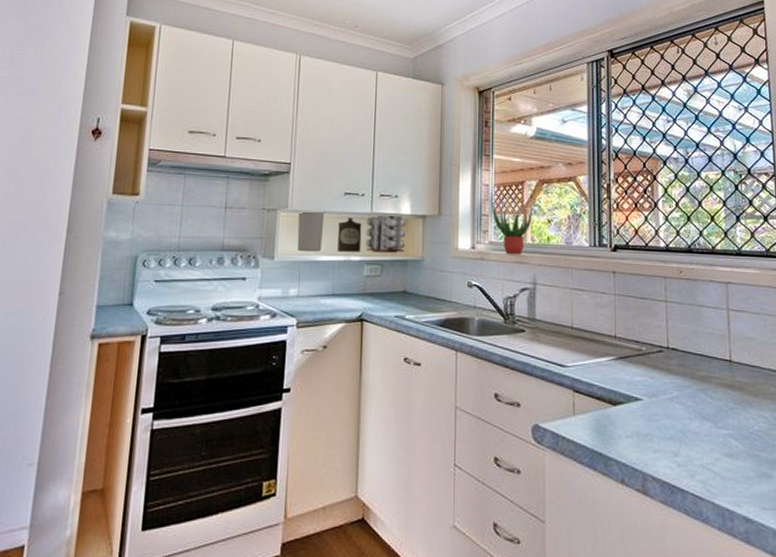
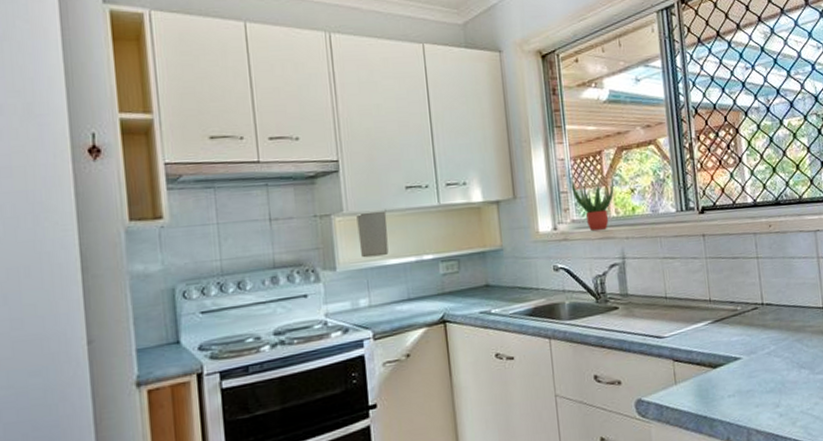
canister: present [337,218,362,253] -> none [404,213,433,253]
spice rack: present [365,214,406,253] -> none [434,205,482,248]

